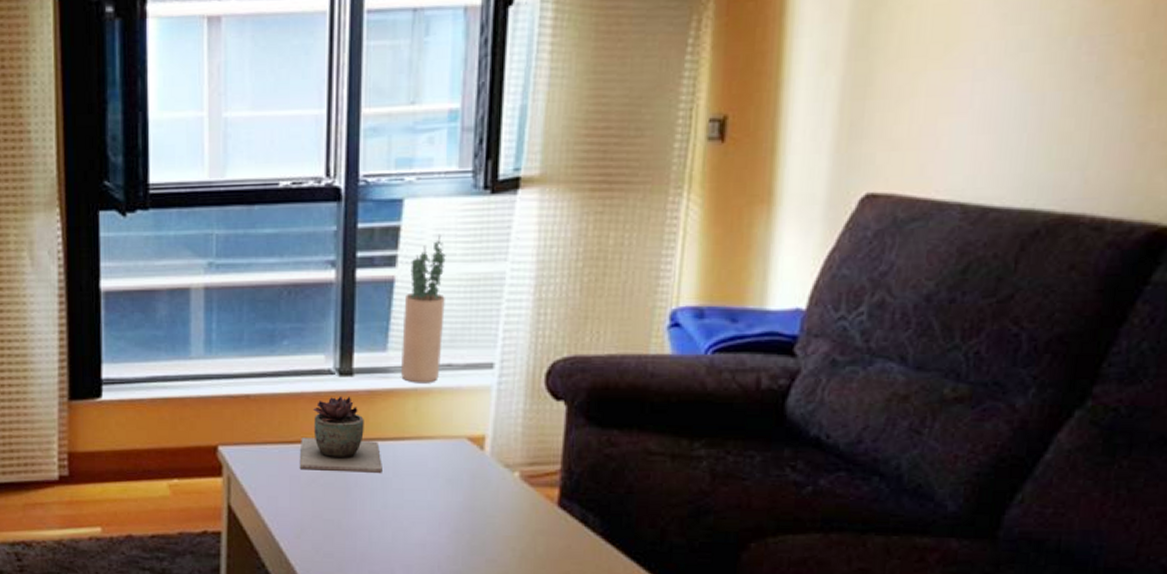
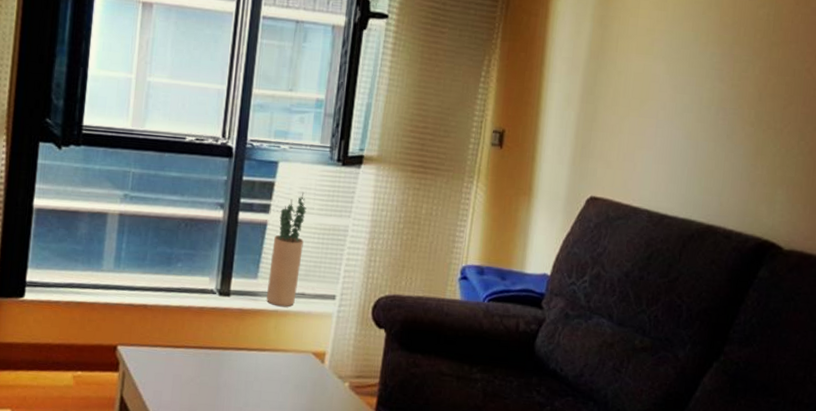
succulent plant: present [299,396,382,473] -> none [181,311,247,377]

